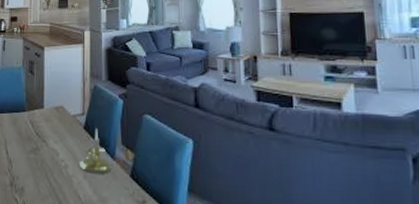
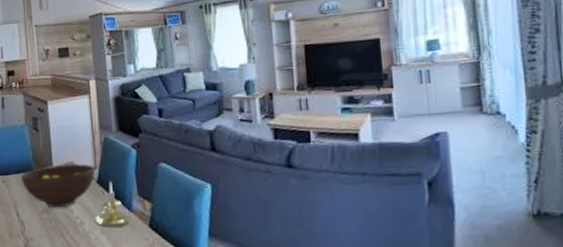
fruit bowl: none [14,108,83,150] -> present [21,164,96,208]

